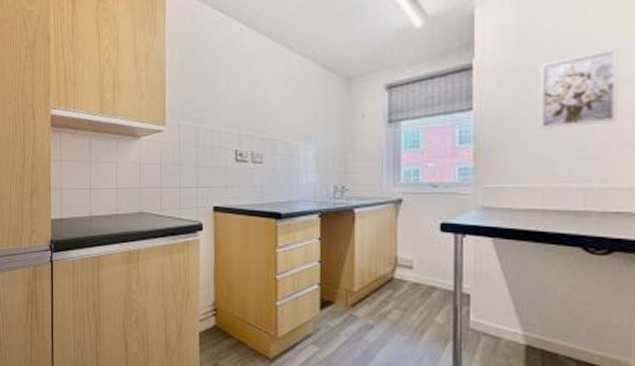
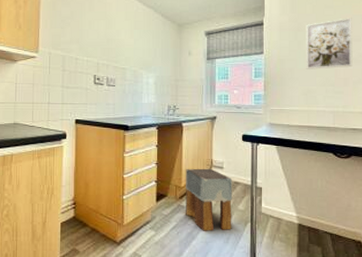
stool: none [360,268,426,350] -> present [186,168,232,231]

